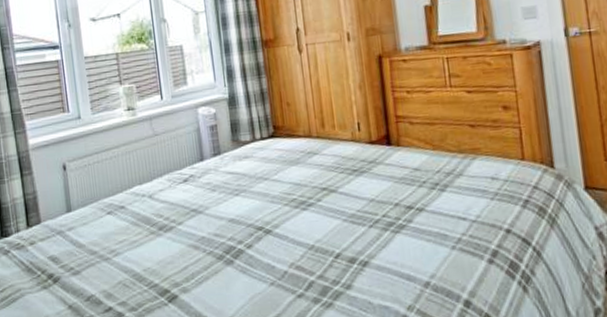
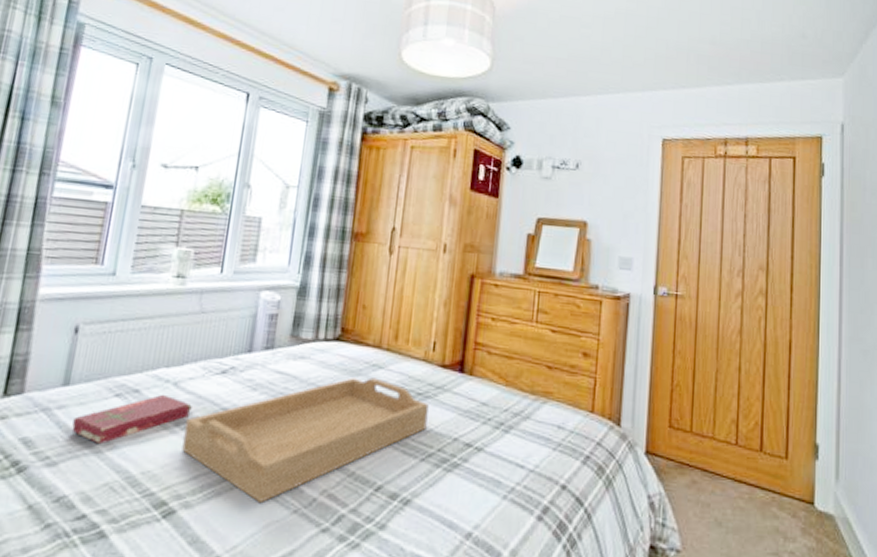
book: none [82,206,168,253] -> present [71,394,192,445]
serving tray: none [166,163,368,282] -> present [182,377,429,504]

